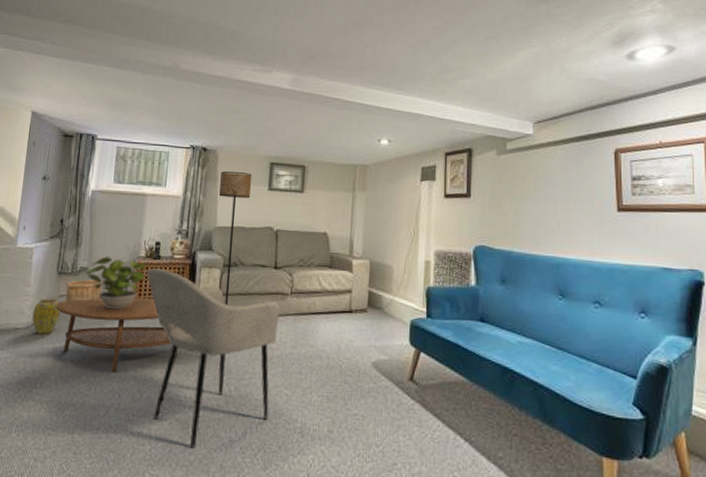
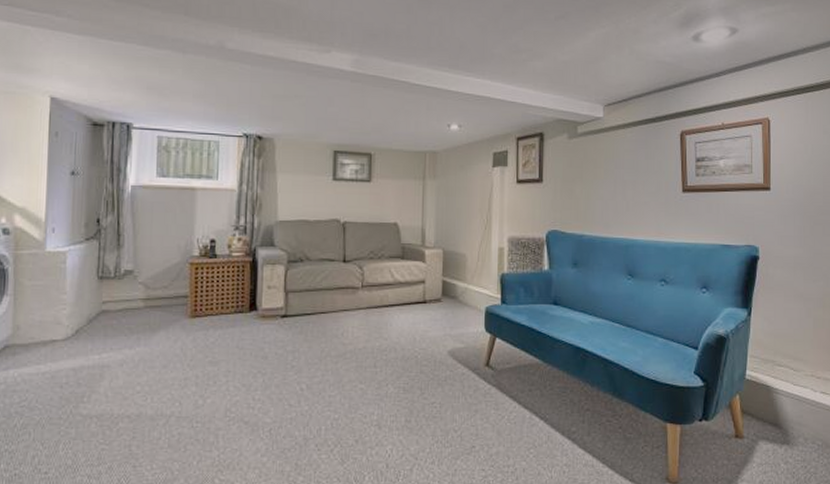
vase: present [32,296,60,335] -> none [71,304,105,345]
coffee table: present [55,297,172,373] -> none [99,299,235,381]
wooden bucket: present [65,279,104,302] -> none [109,283,153,308]
potted plant: present [85,256,146,310] -> none [130,257,201,314]
armchair: present [146,268,280,448] -> none [202,268,351,450]
floor lamp: present [219,170,253,305] -> none [278,160,315,302]

